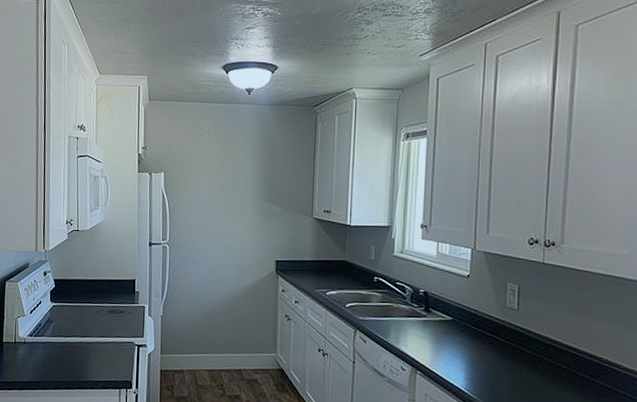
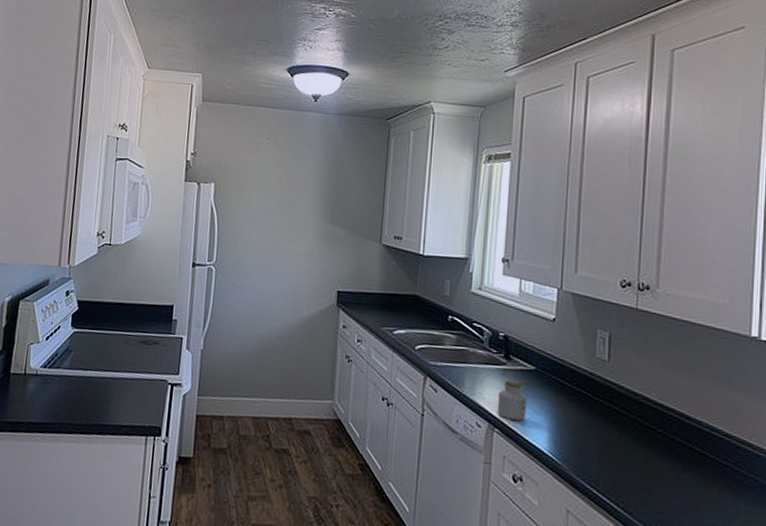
jar: none [419,329,445,363] -> present [497,379,527,420]

